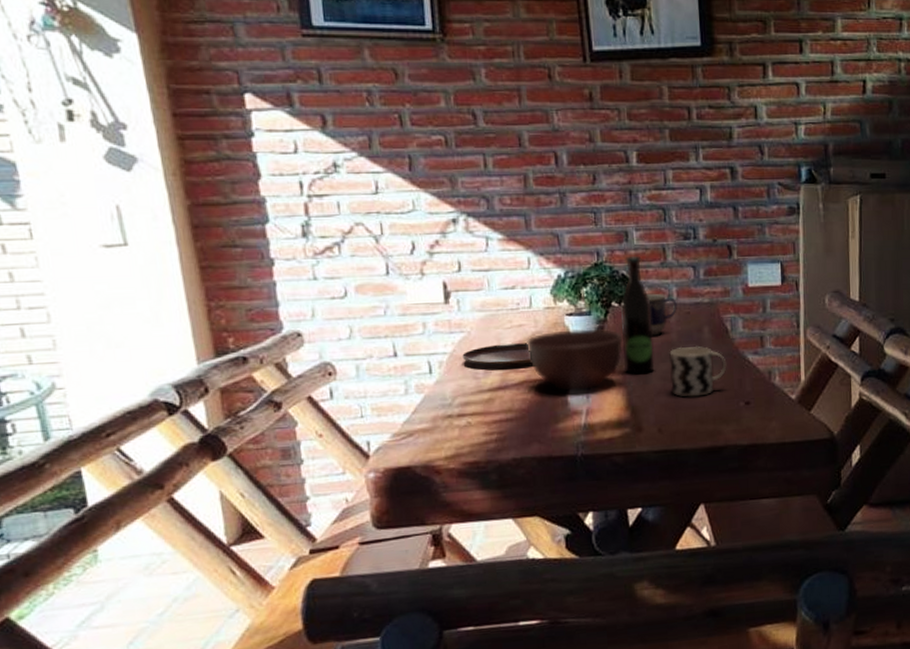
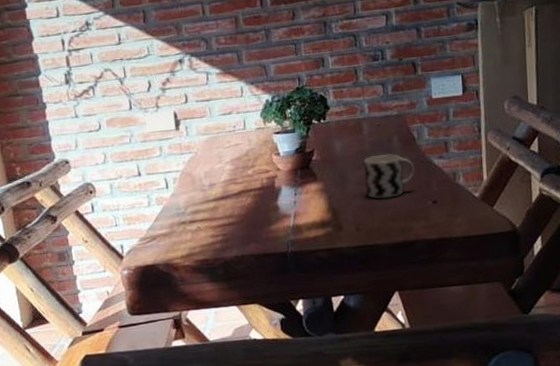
plate: present [462,343,532,367] -> none [191,159,248,180]
bowl: present [525,328,623,391] -> none [241,143,323,198]
bottle: present [621,255,655,374] -> none [320,78,351,181]
cup: present [646,293,677,335] -> none [342,109,369,146]

